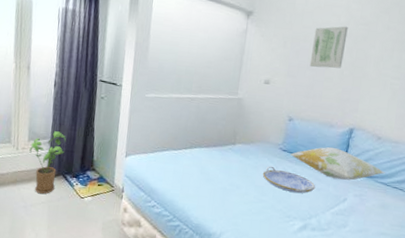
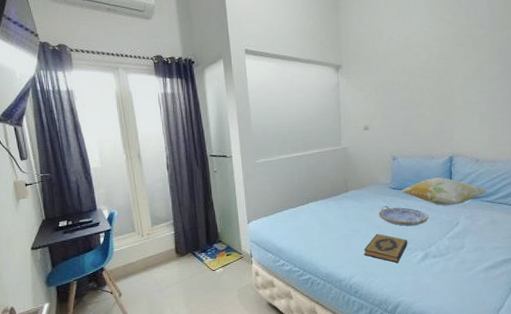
house plant: present [29,131,66,195] -> none [154,211,189,275]
hardback book: none [239,193,289,229] -> present [363,233,408,263]
wall art: present [309,26,348,69] -> none [400,63,432,107]

